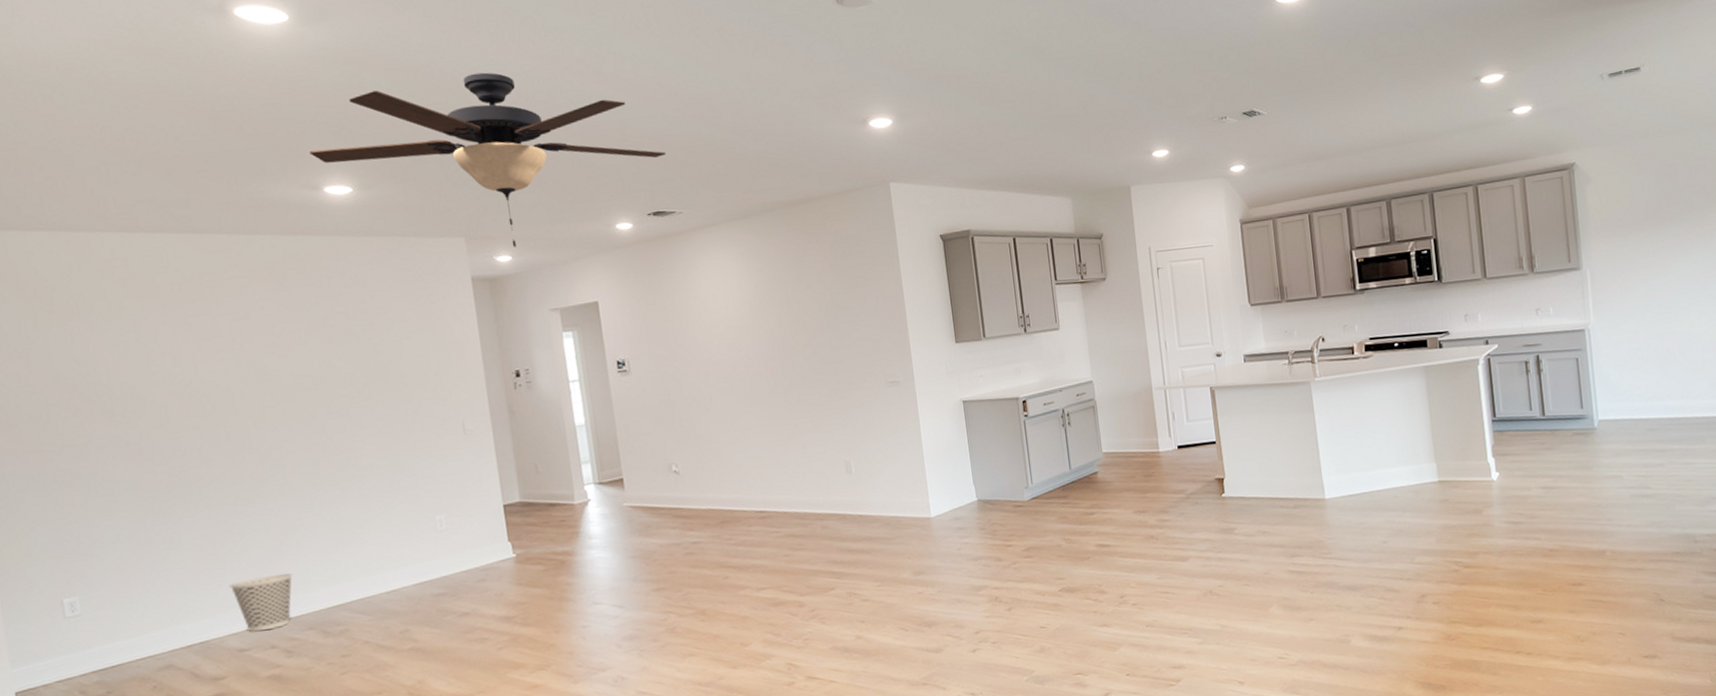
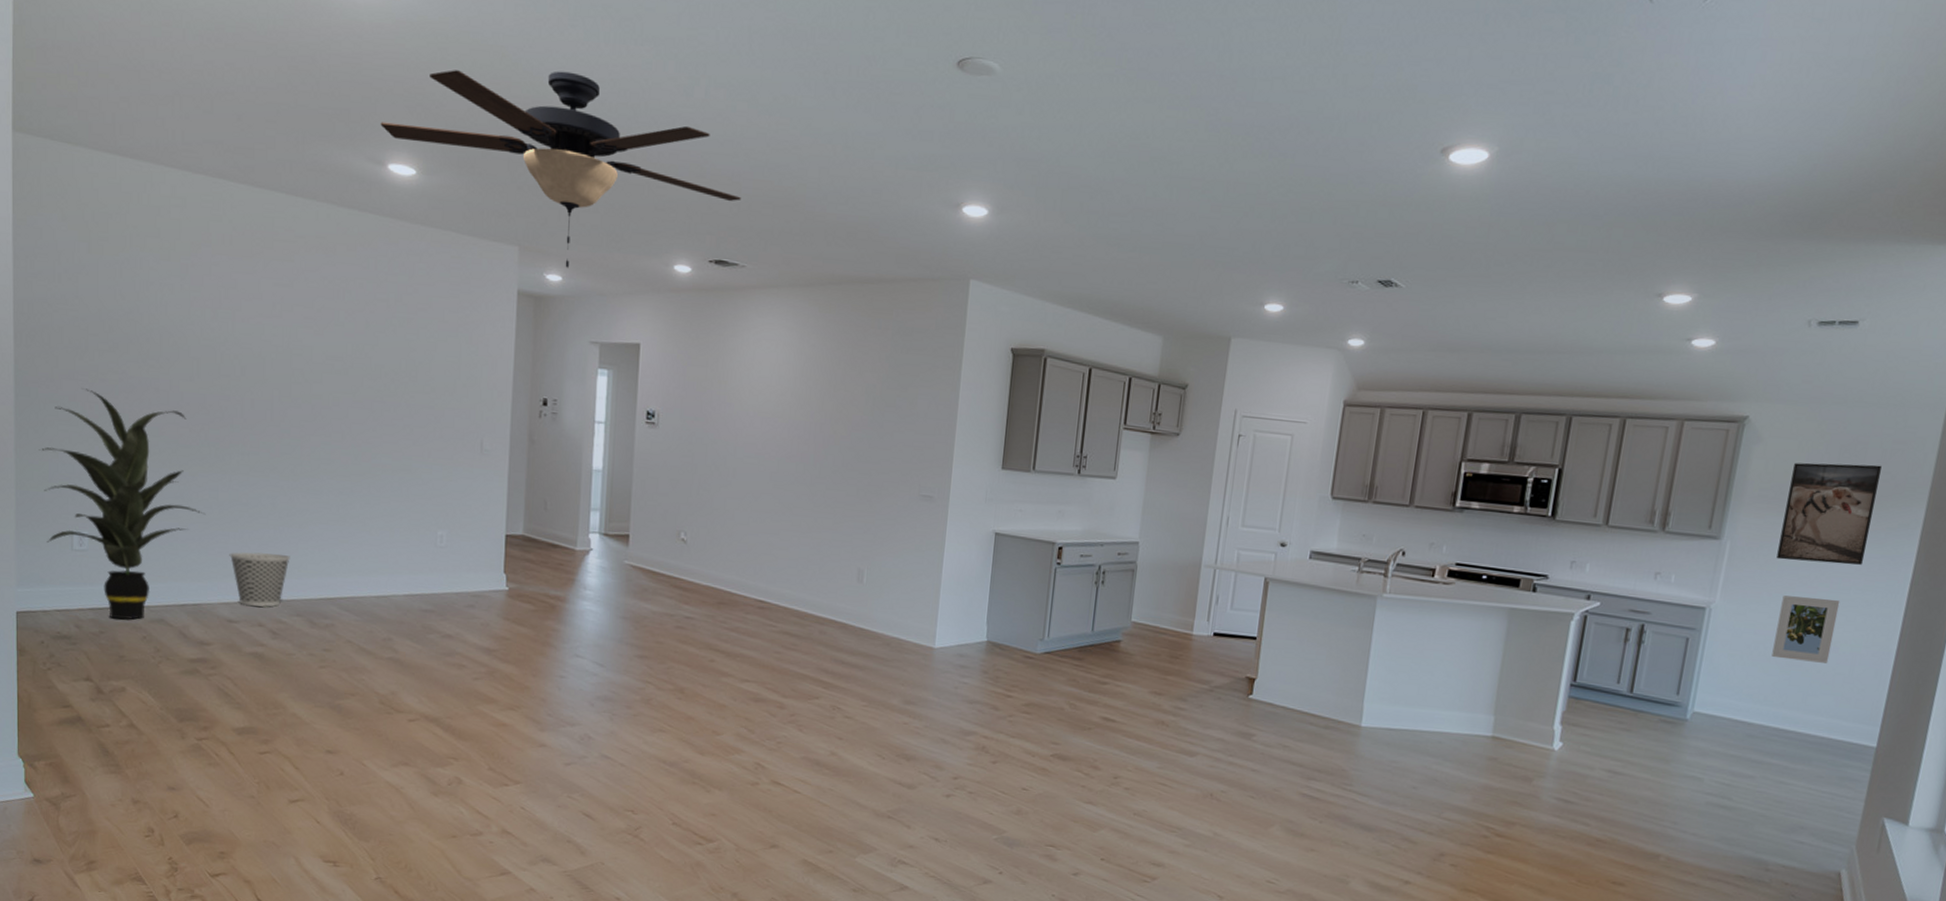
indoor plant: none [14,458,199,676] -> present [39,388,206,620]
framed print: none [1622,180,1699,276] -> present [1776,462,1882,565]
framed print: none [1644,298,1695,359] -> present [1771,595,1841,663]

